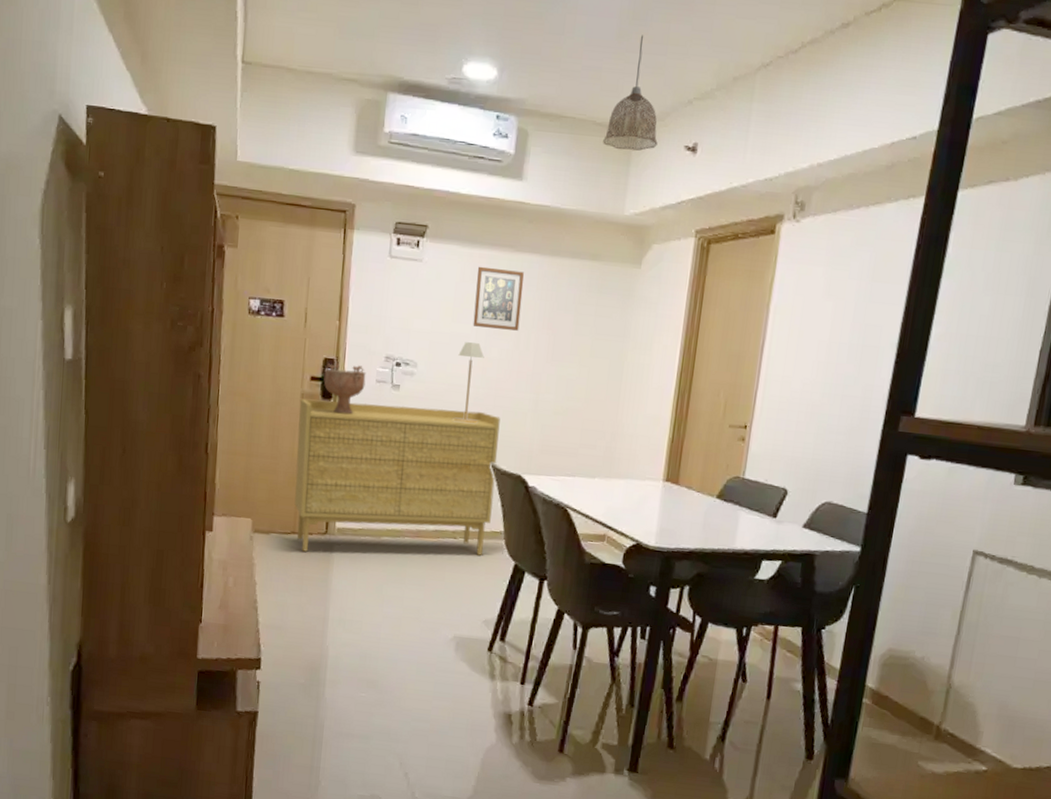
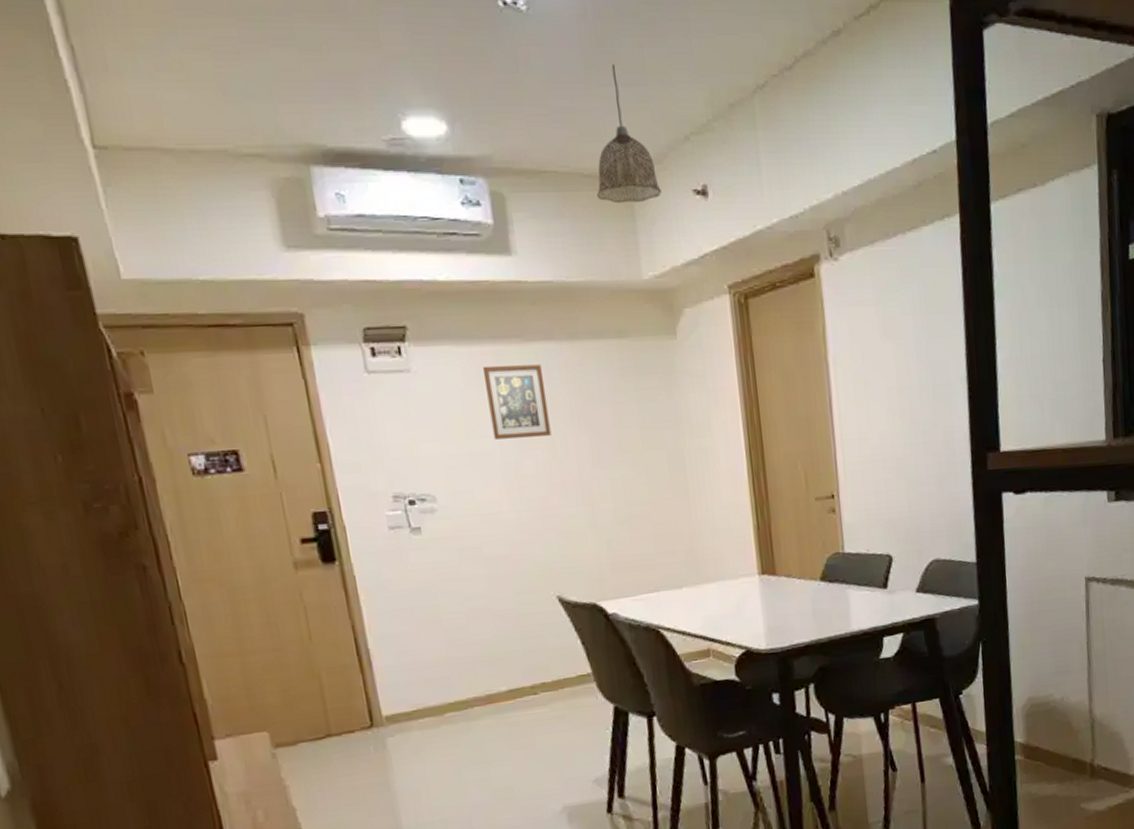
sideboard: present [294,398,501,556] -> none [293,539,574,755]
decorative bowl: present [323,362,366,415] -> none [316,513,376,578]
table lamp: present [453,342,485,424] -> none [484,459,529,557]

